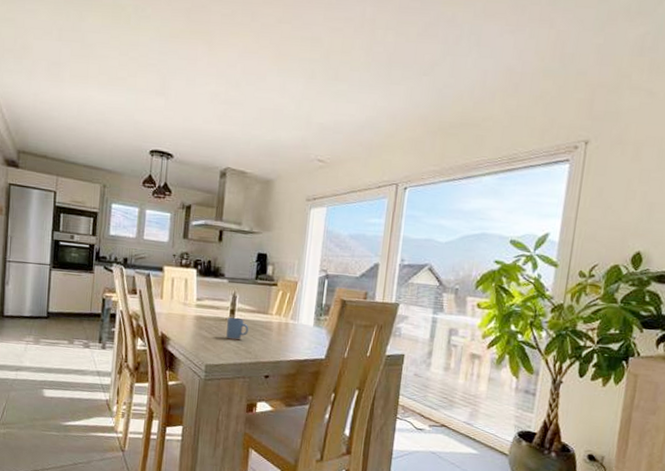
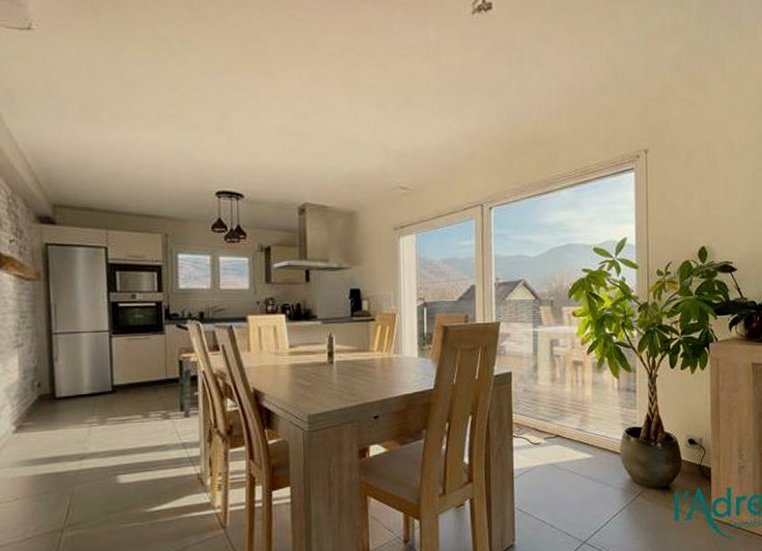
mug: present [226,317,249,341] -> none [325,359,351,384]

